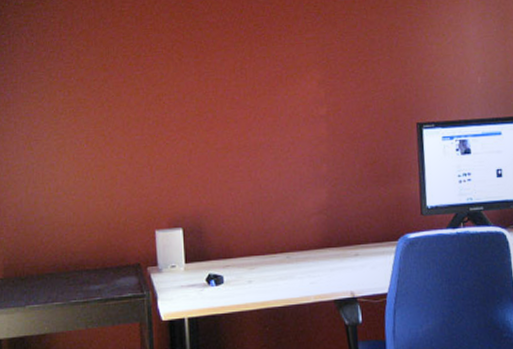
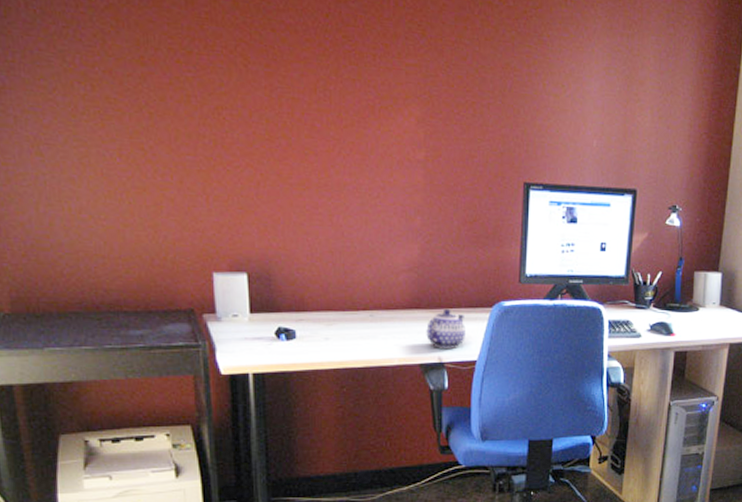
teapot: none [338,245,375,284] -> present [426,308,466,349]

